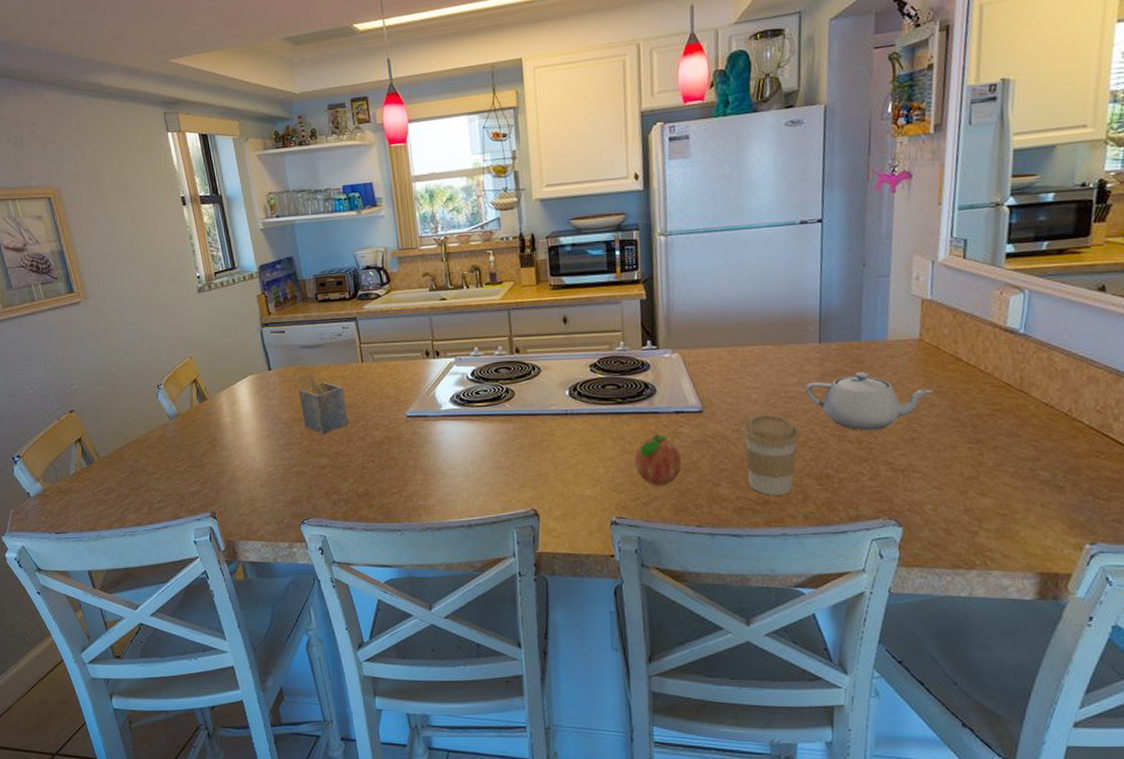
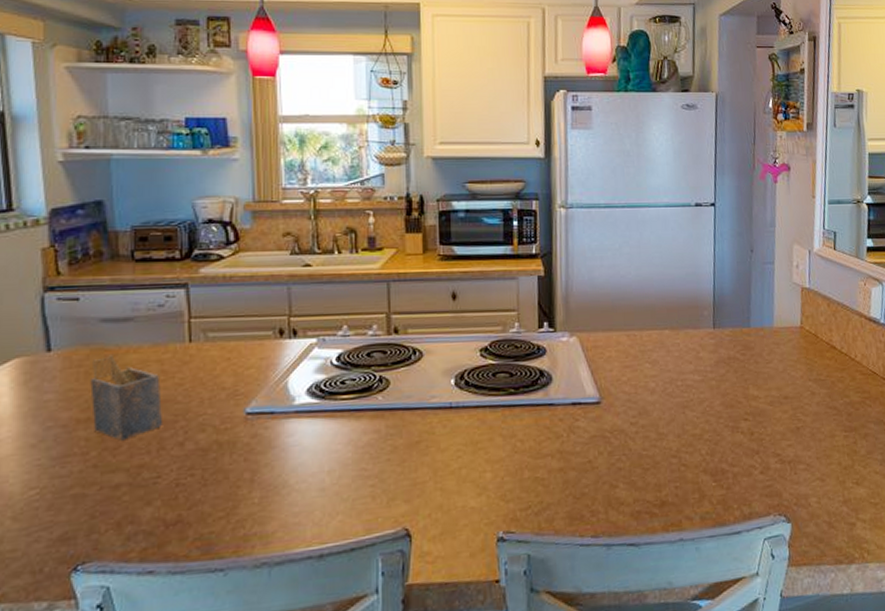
fruit: present [634,434,682,486] -> none [526,429,578,491]
coffee cup: present [742,414,800,496] -> none [640,405,696,496]
teapot: present [805,371,934,431] -> none [701,359,814,421]

